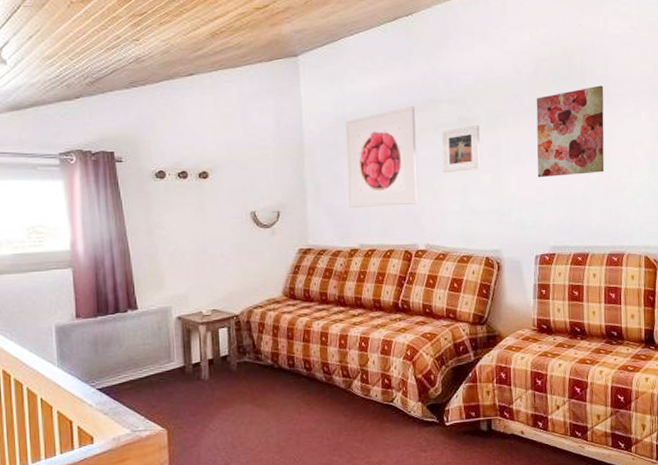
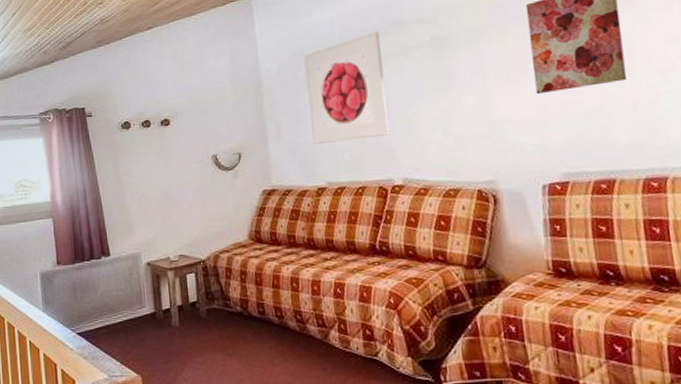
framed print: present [442,126,481,173] -> none [413,43,462,99]

